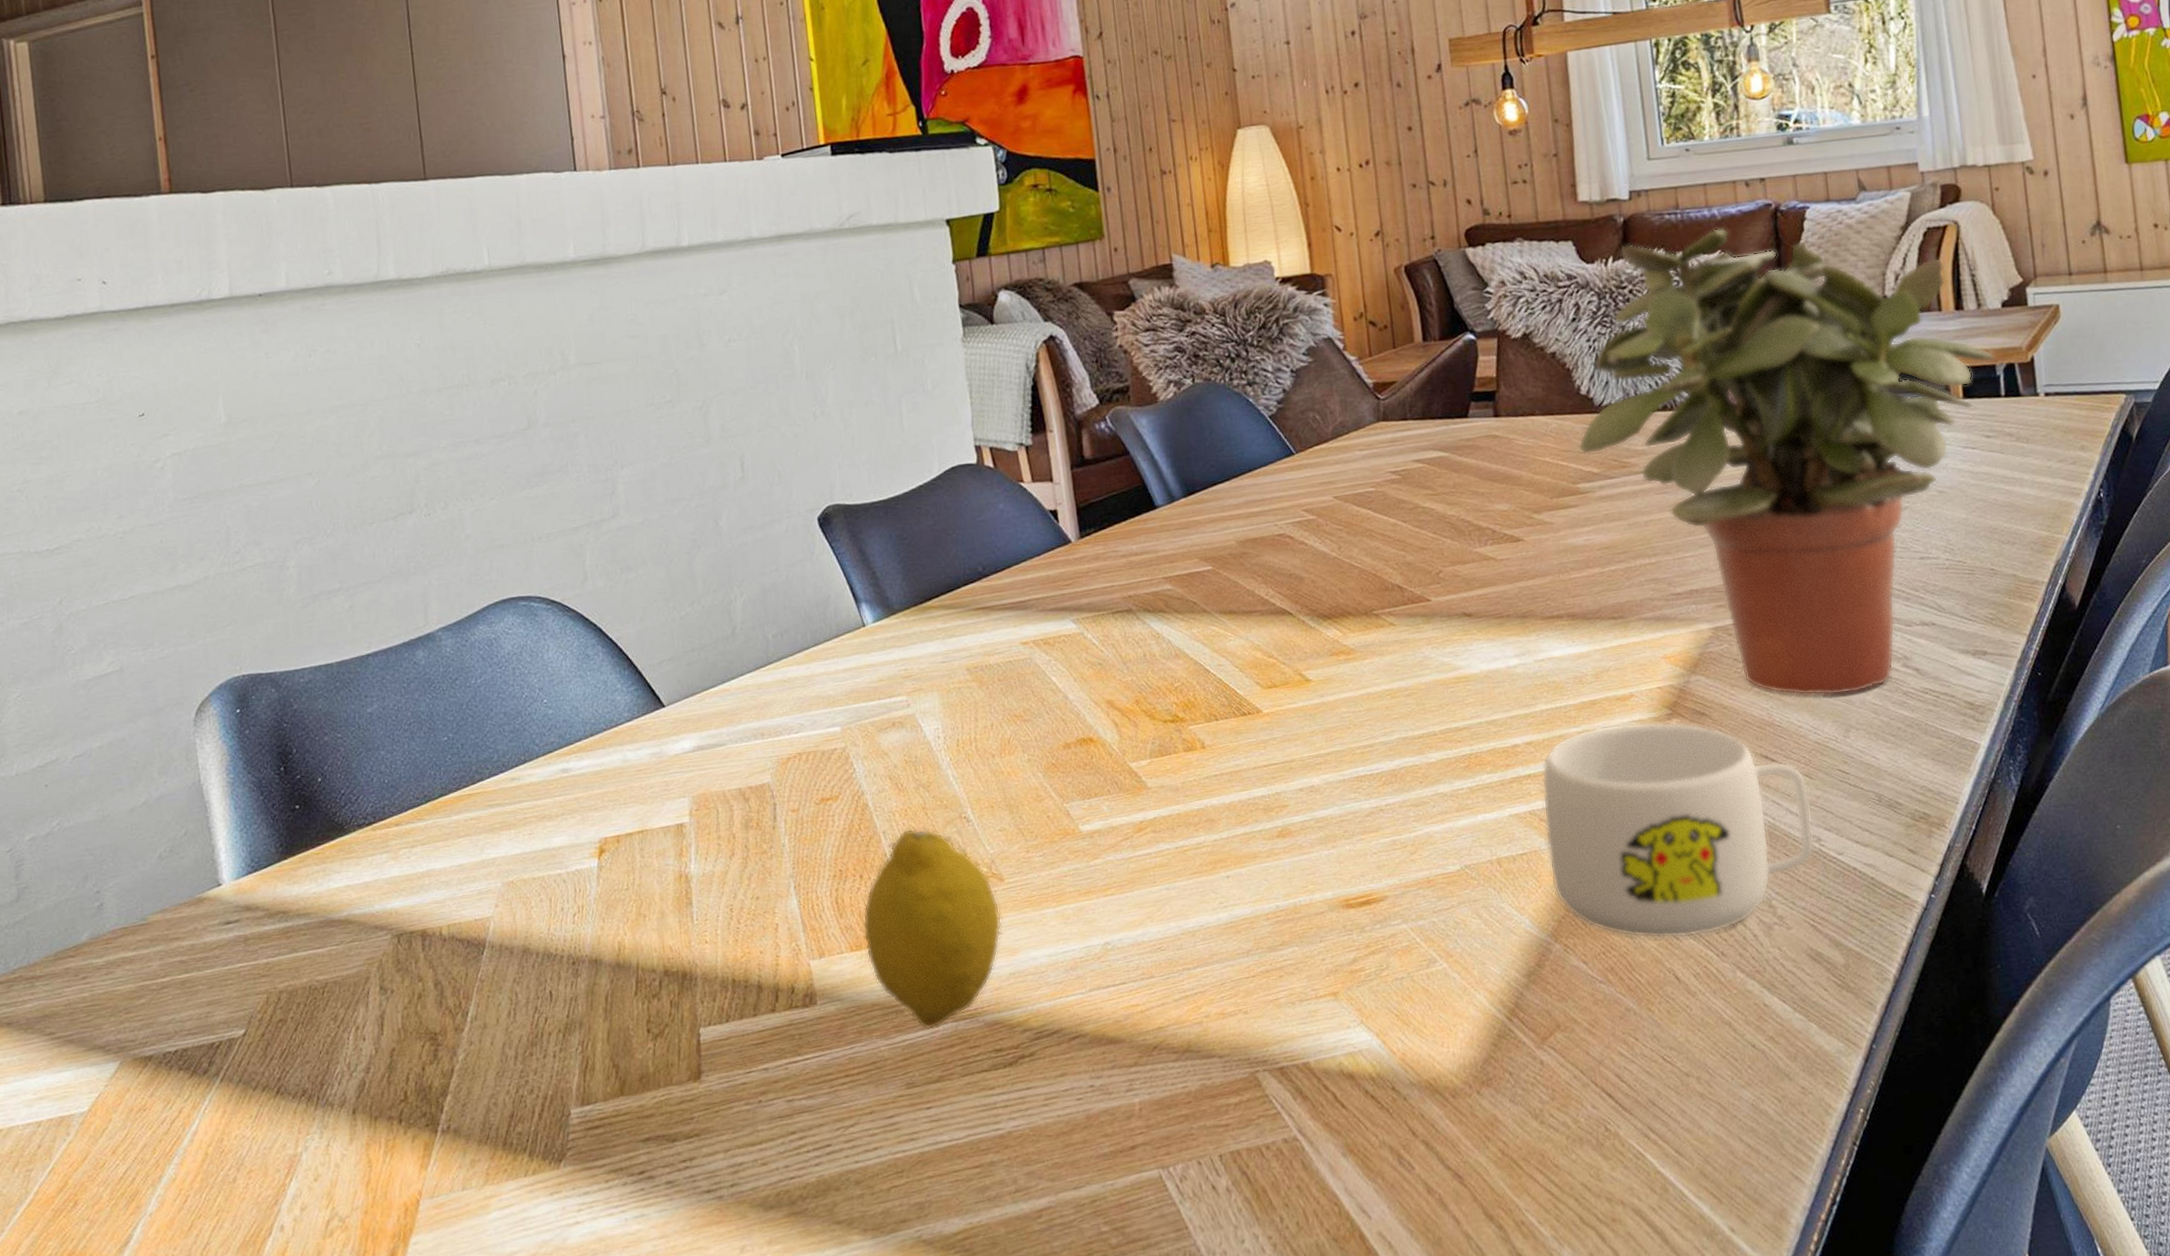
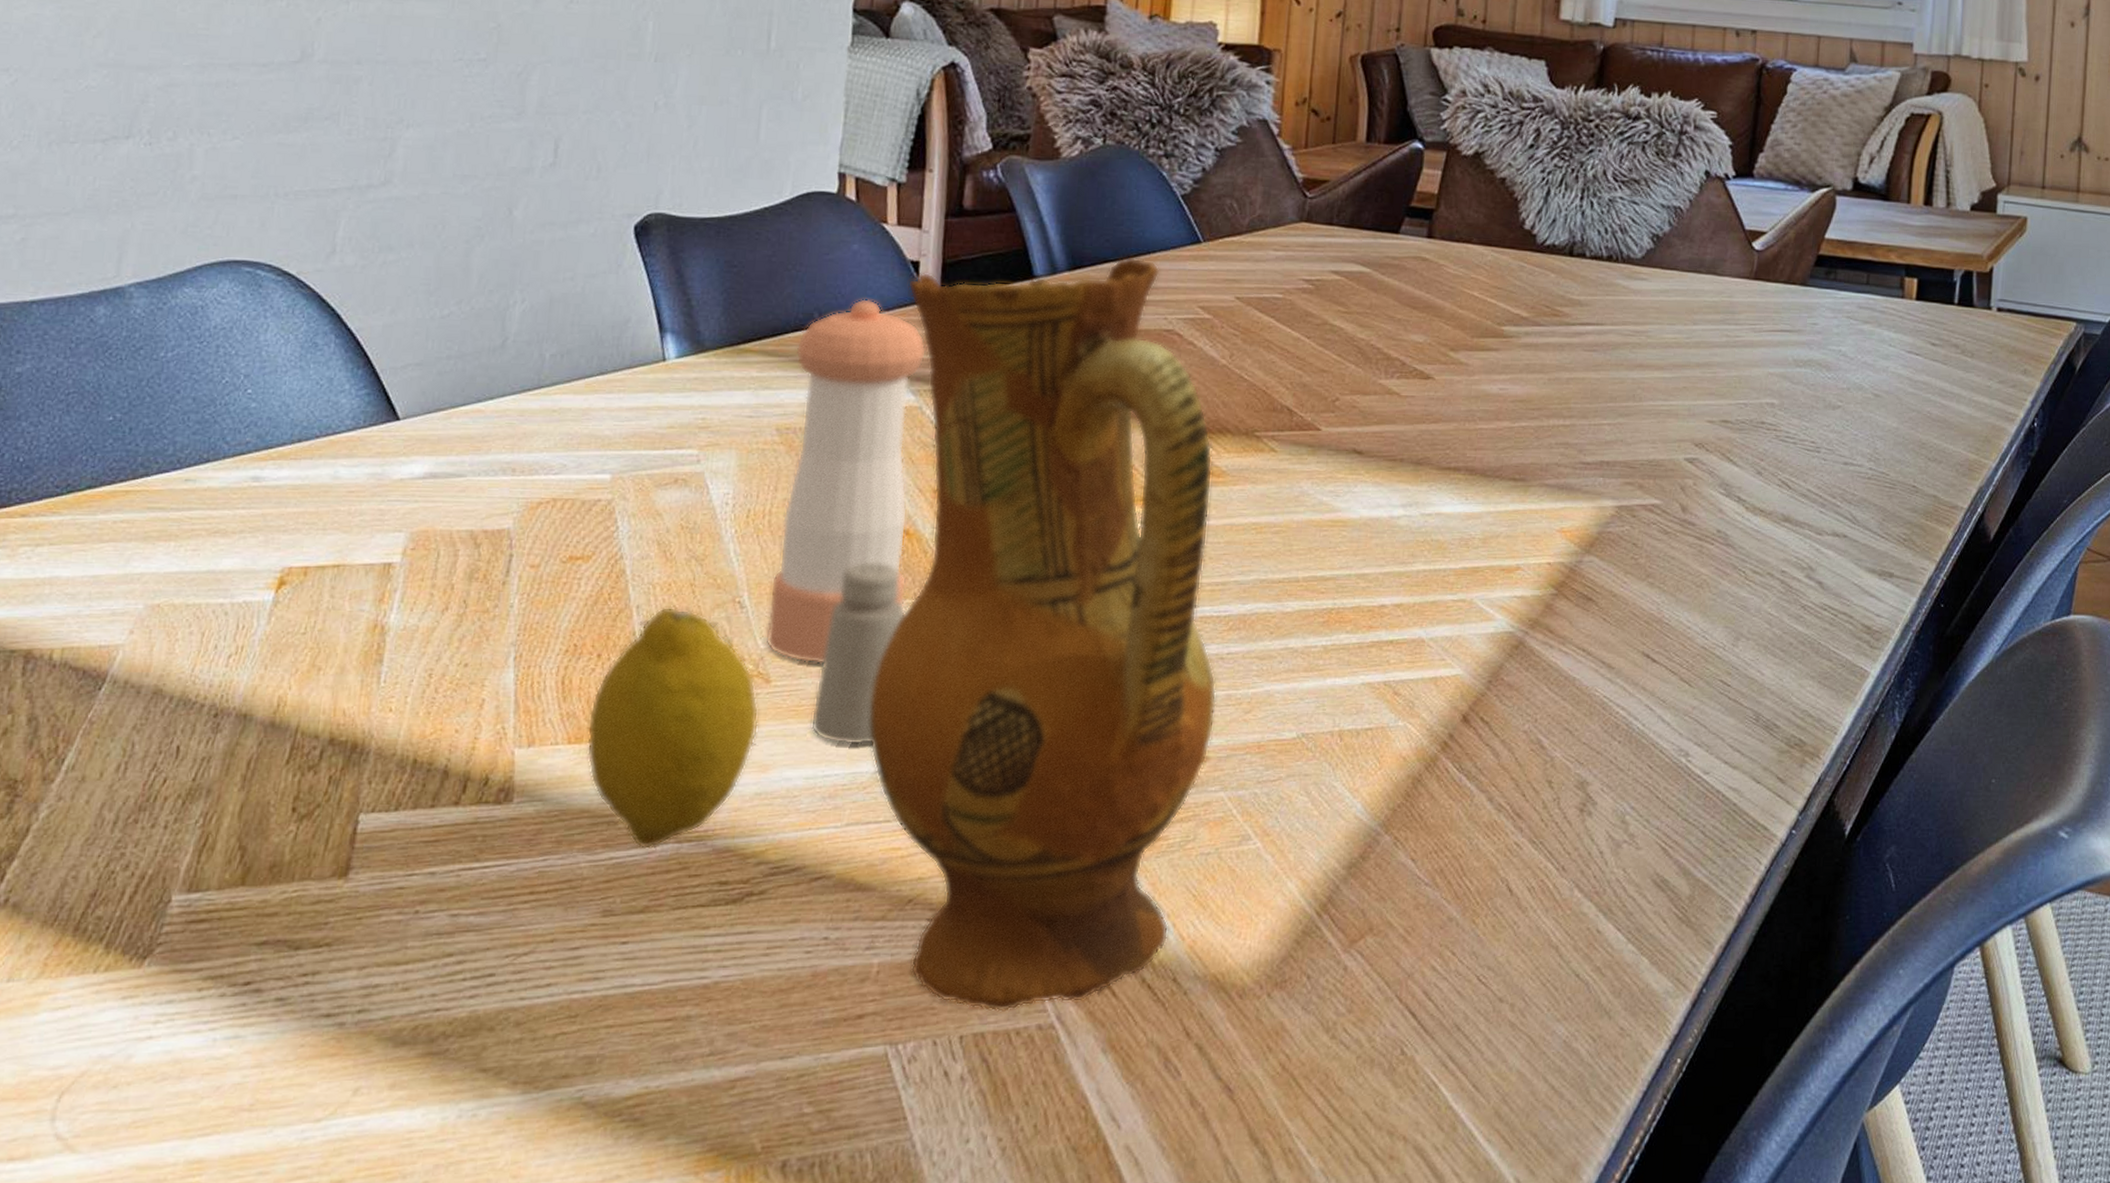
pepper shaker: none [969,548,1102,861] -> present [765,298,927,665]
saltshaker: none [1041,769,1104,925] -> present [810,563,906,746]
ceramic jug: none [1050,476,1387,1132] -> present [869,256,1217,1012]
mug: present [1541,721,1815,939] -> none [1394,597,1685,846]
potted plant: present [1578,228,1995,696] -> none [1511,74,1955,599]

